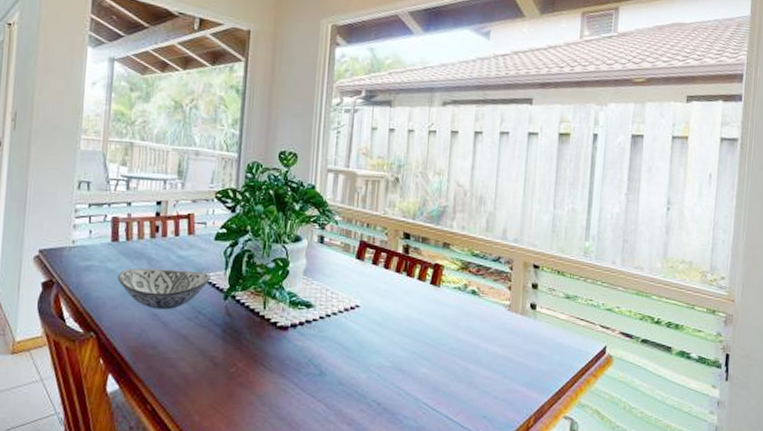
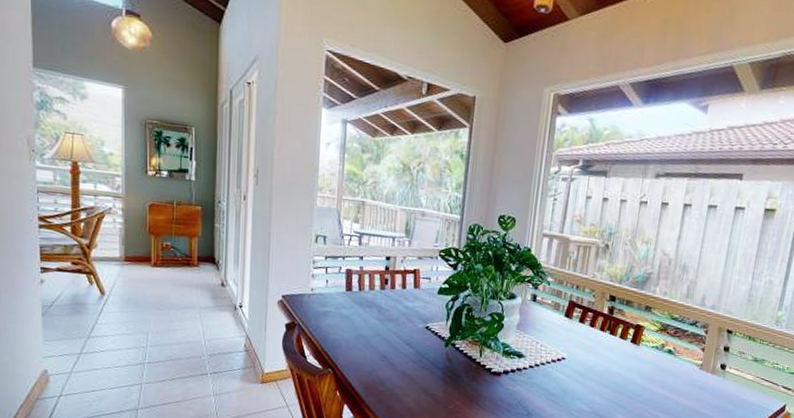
decorative bowl: present [118,267,211,310] -> none [352,315,434,353]

